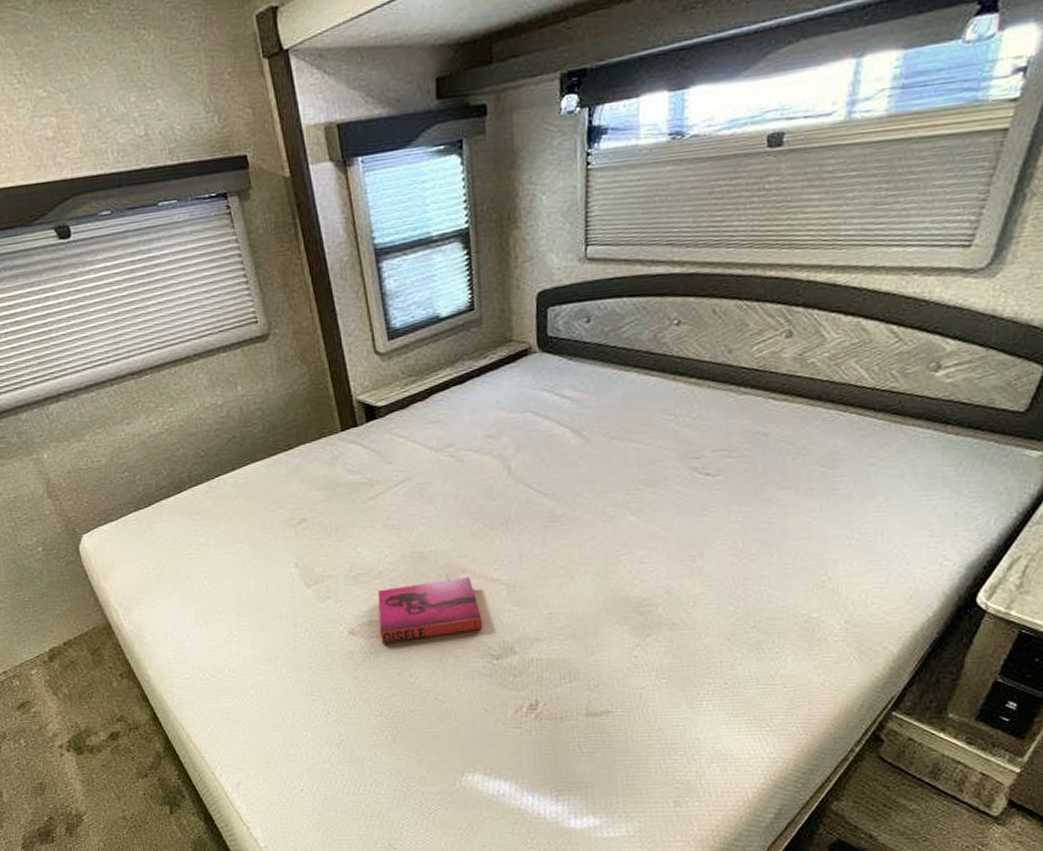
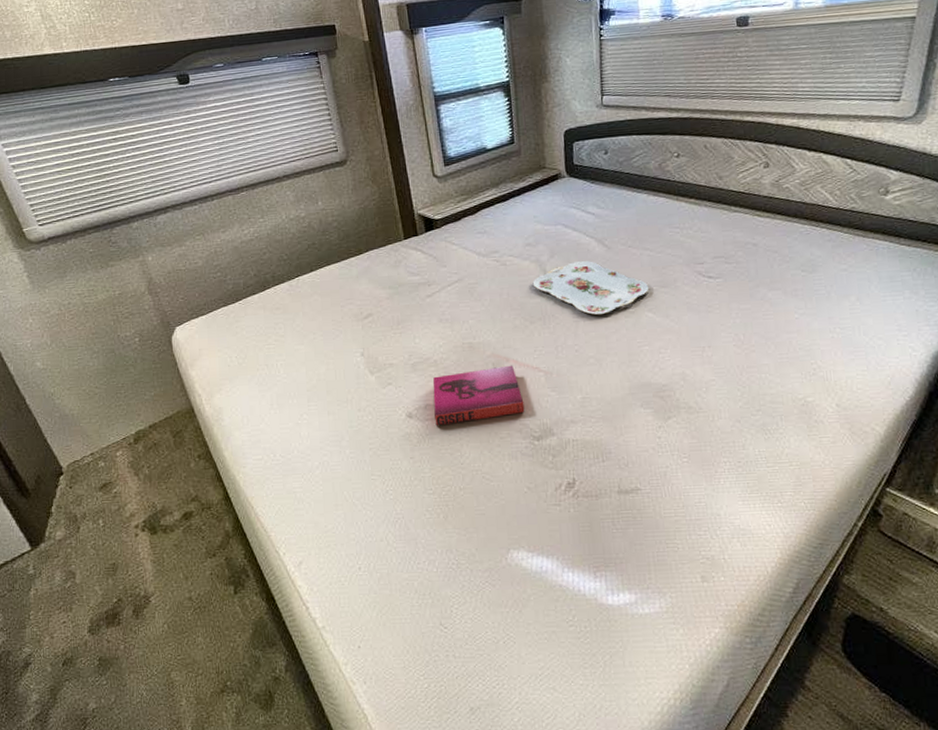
serving tray: none [494,455,634,520] -> present [532,261,650,316]

